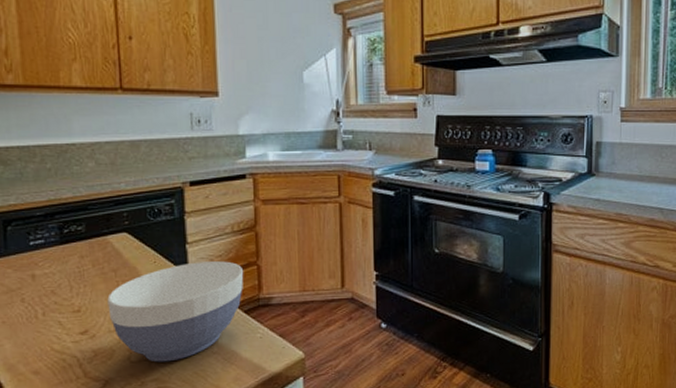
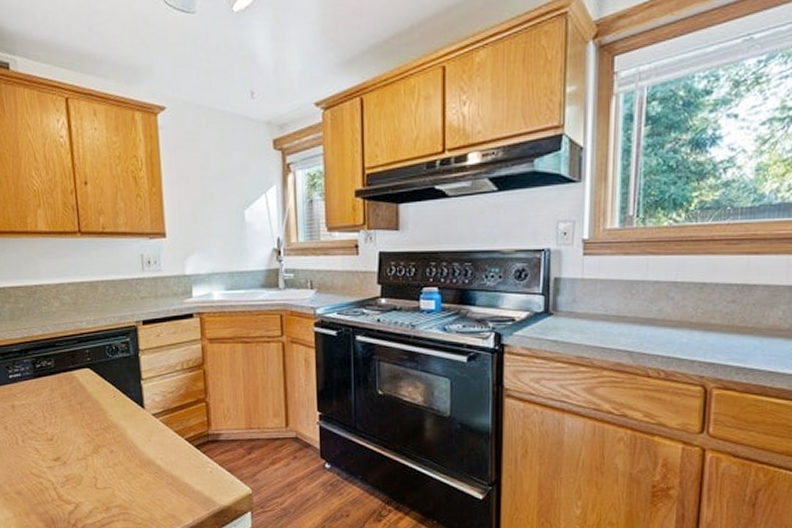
bowl: present [107,261,244,362] -> none [75,397,194,490]

